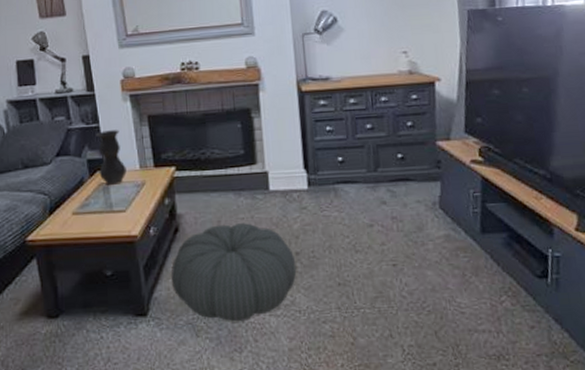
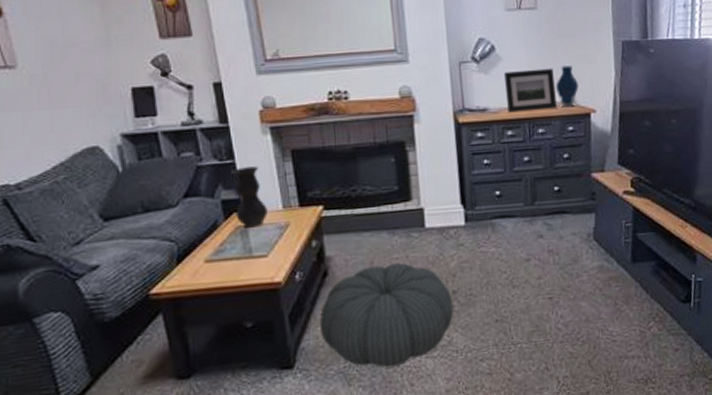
picture frame: none [345,38,400,82] -> present [503,68,557,113]
vase: none [398,35,423,76] -> present [555,65,579,108]

